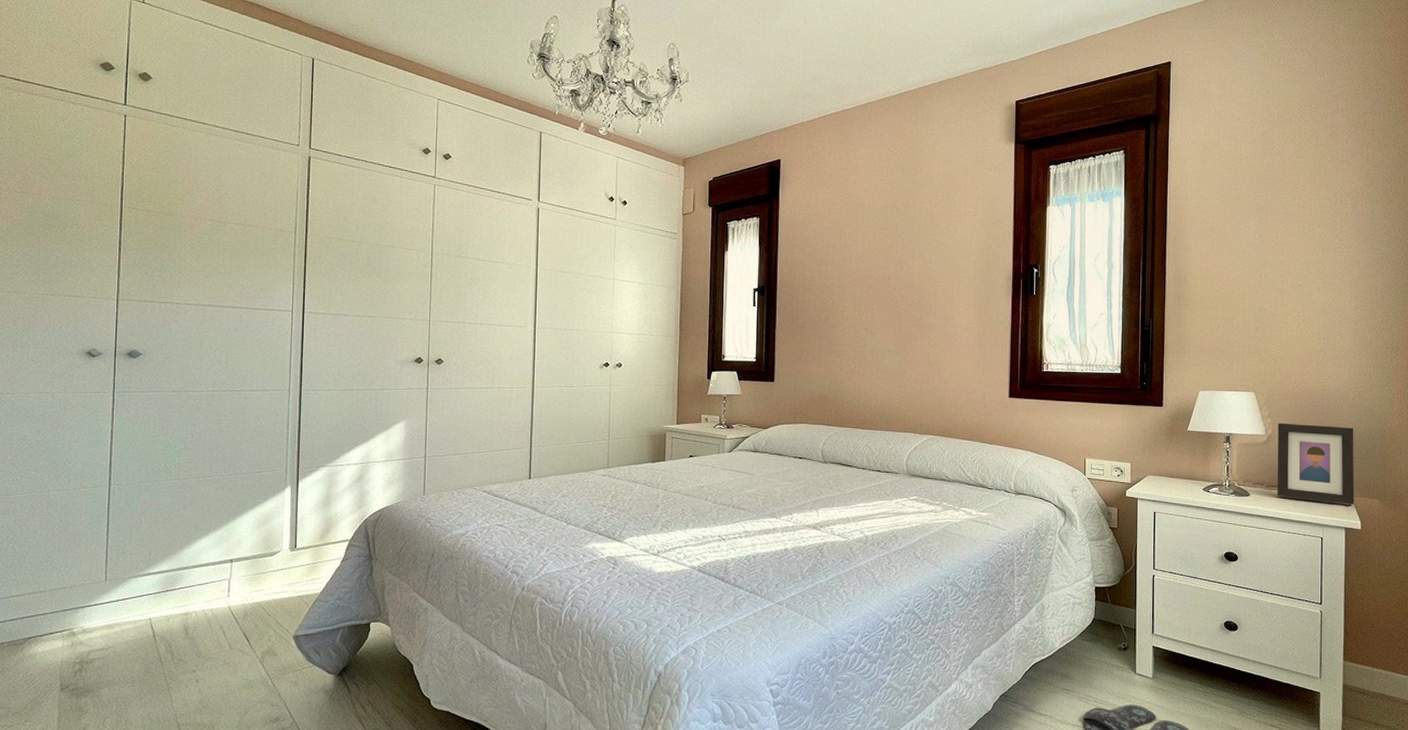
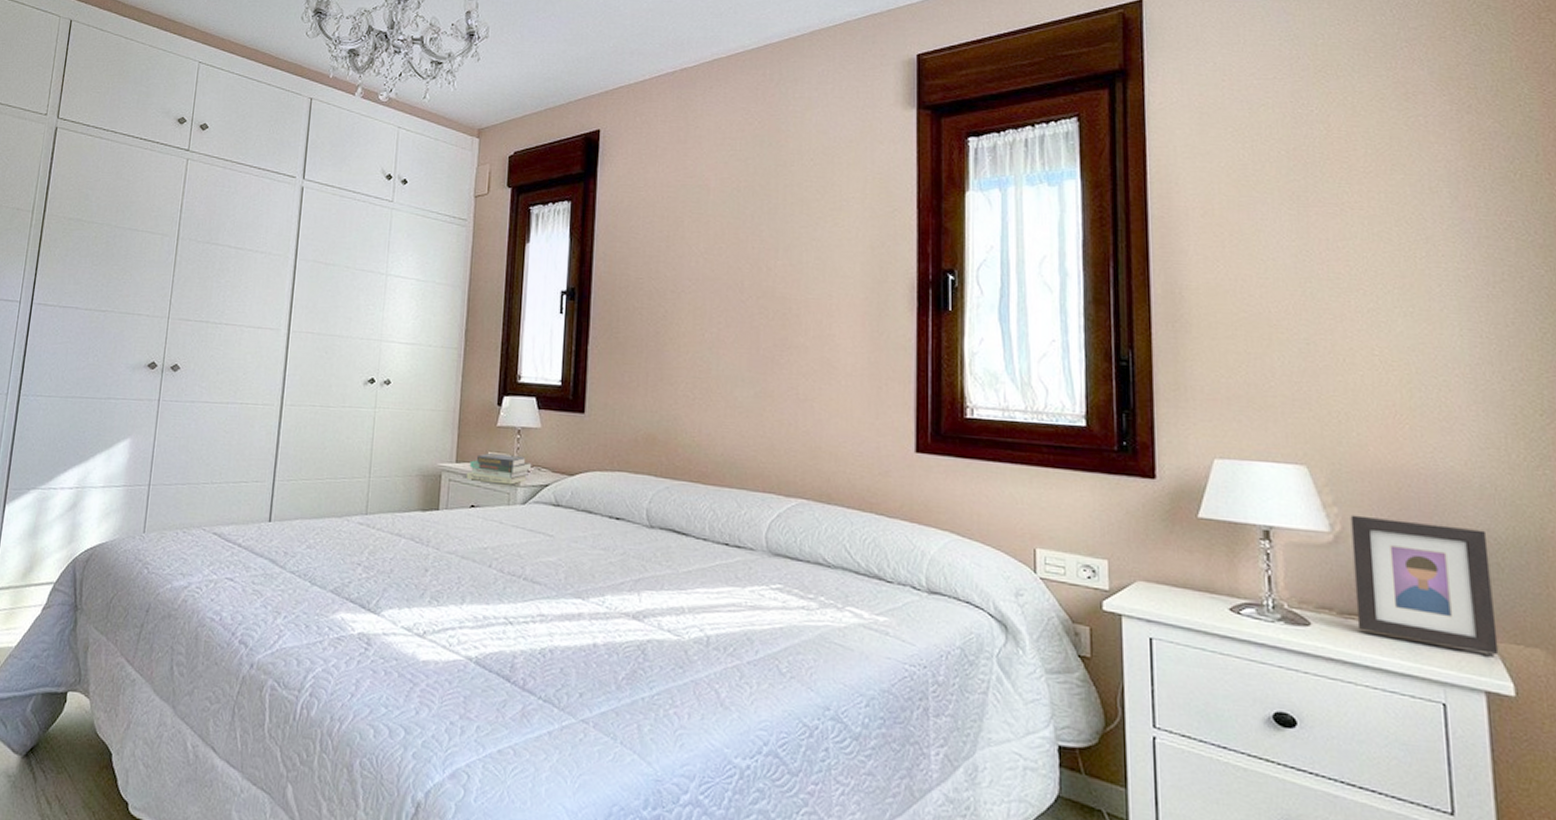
books: none [685,415,736,439] -> present [465,452,532,485]

